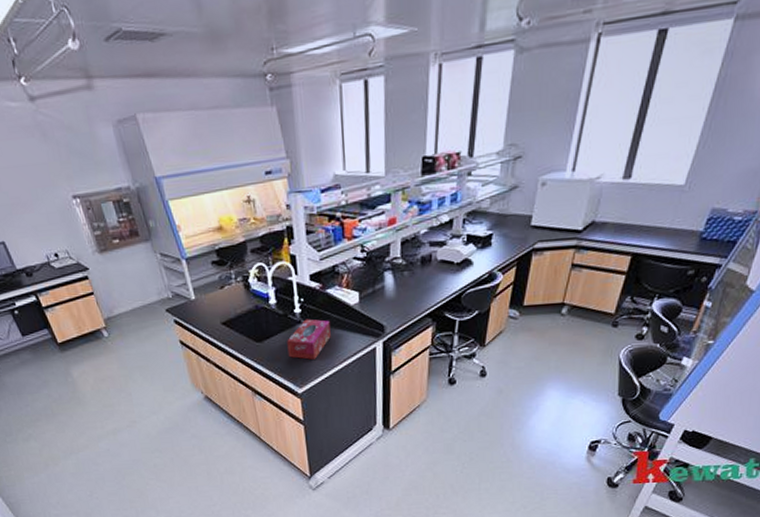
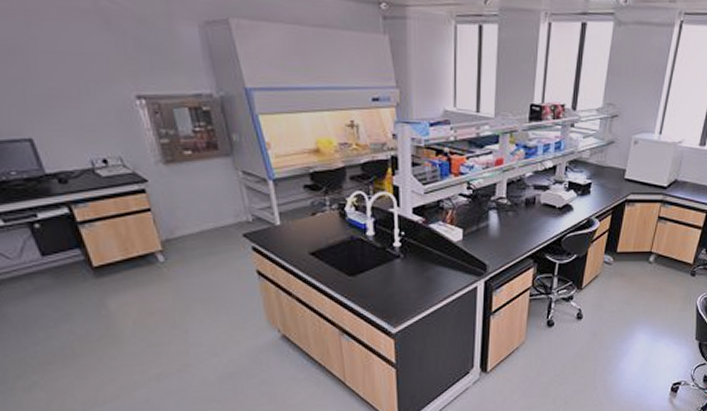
tissue box: present [287,319,331,360] -> none [383,253,431,297]

